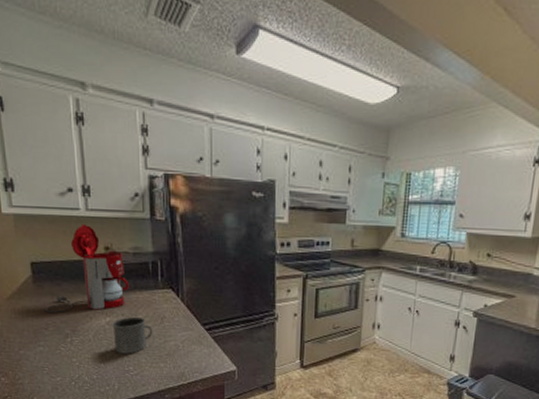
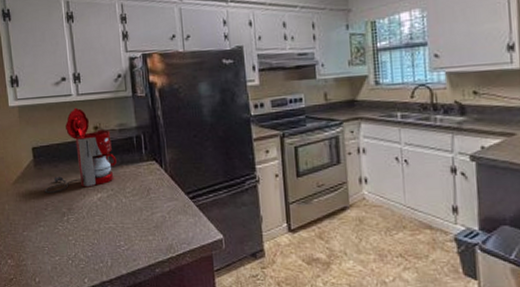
mug: present [112,316,153,354] -> none [103,190,141,229]

